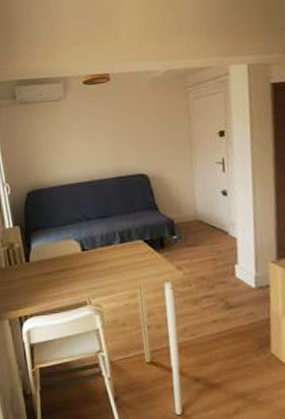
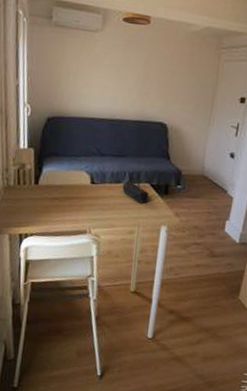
pencil case: none [114,239,146,263] -> present [122,180,149,203]

